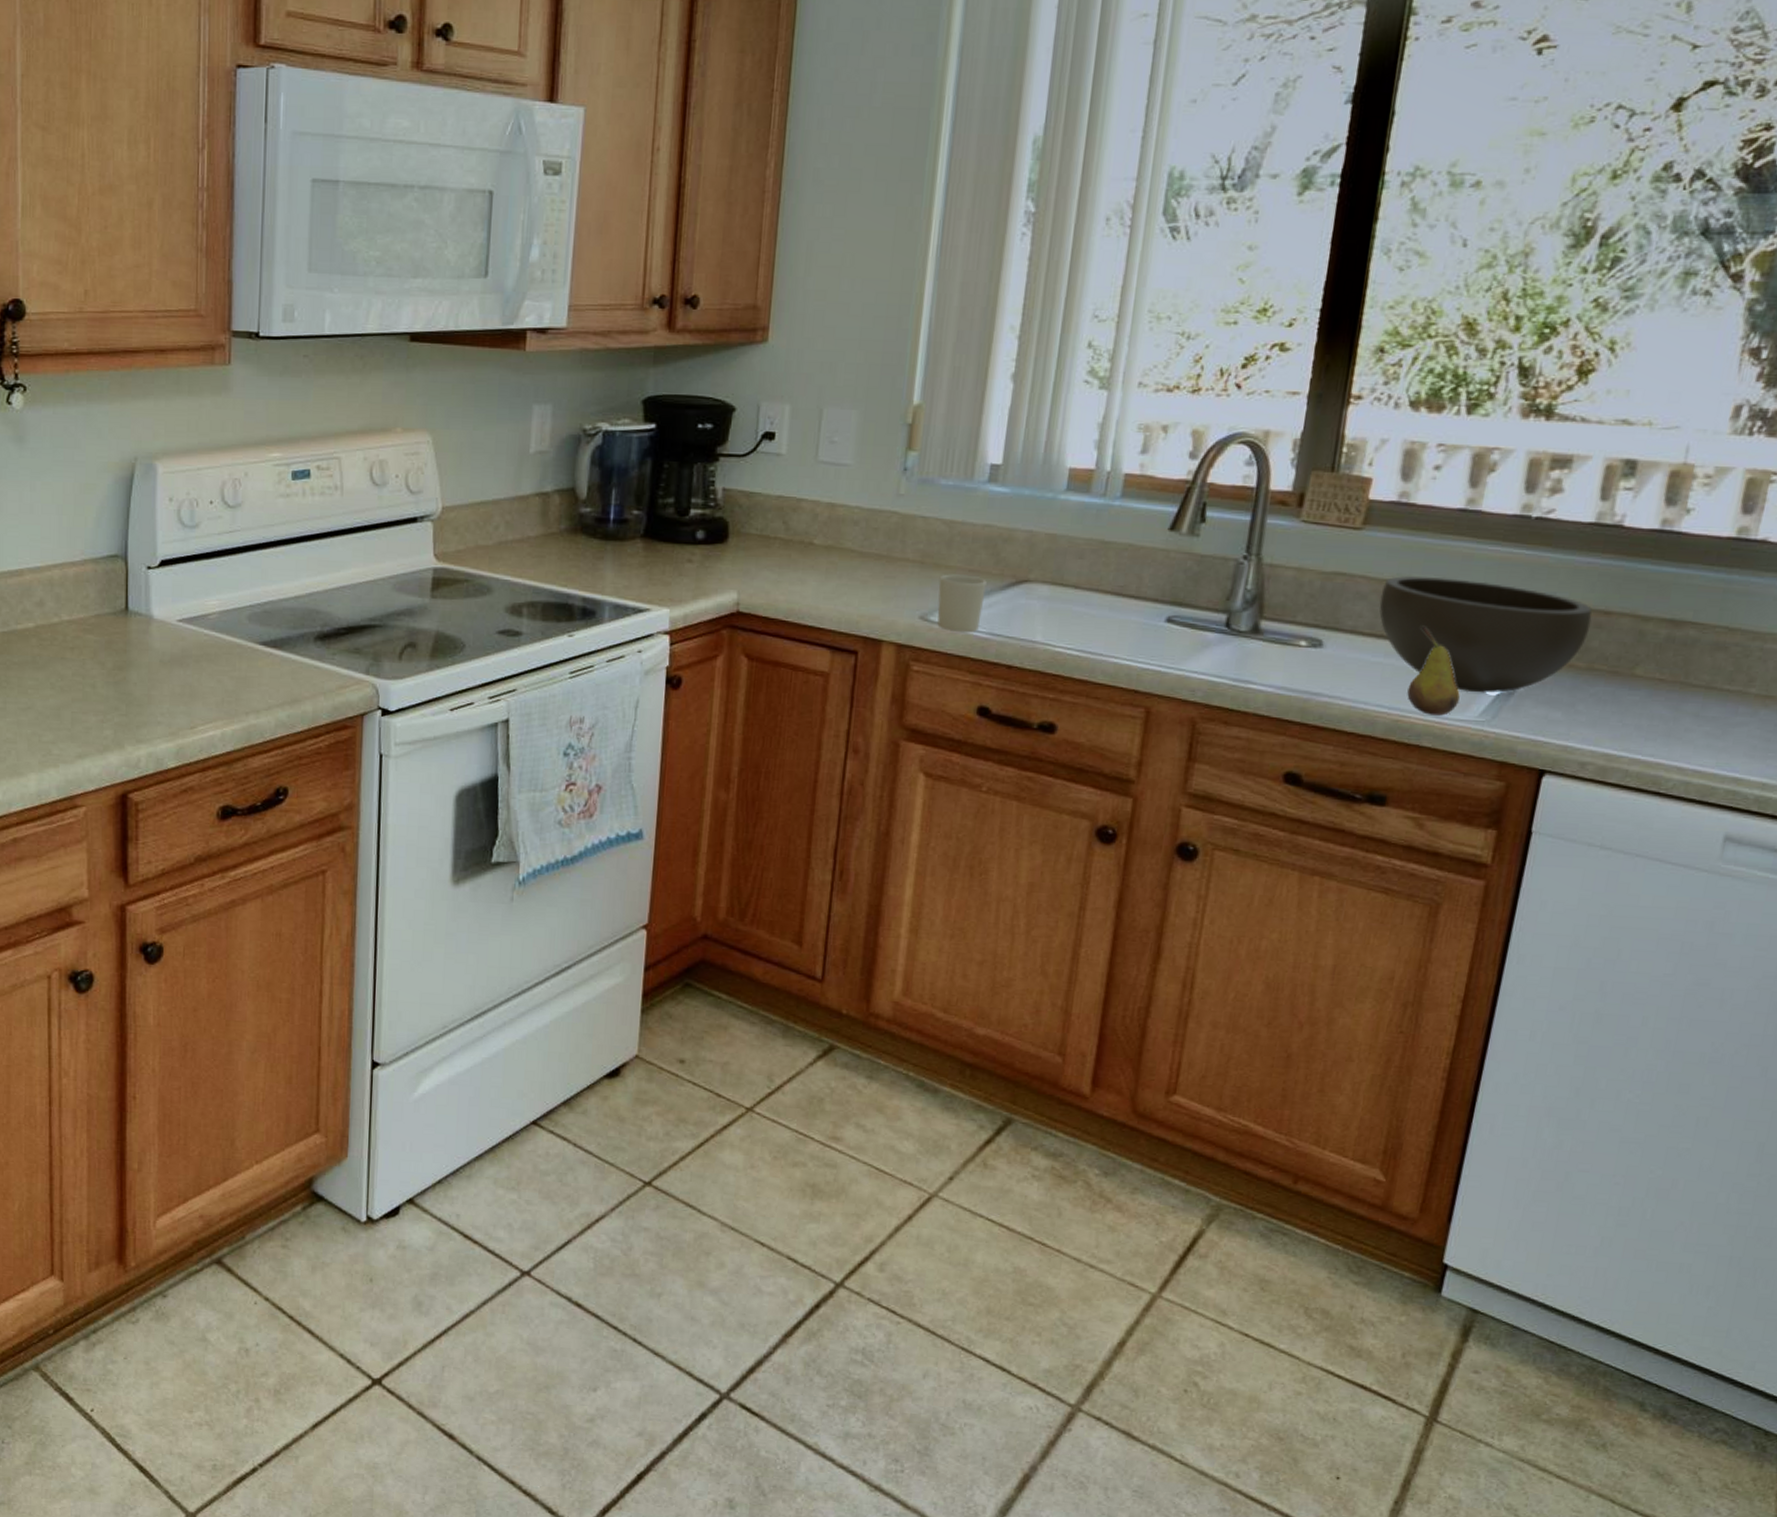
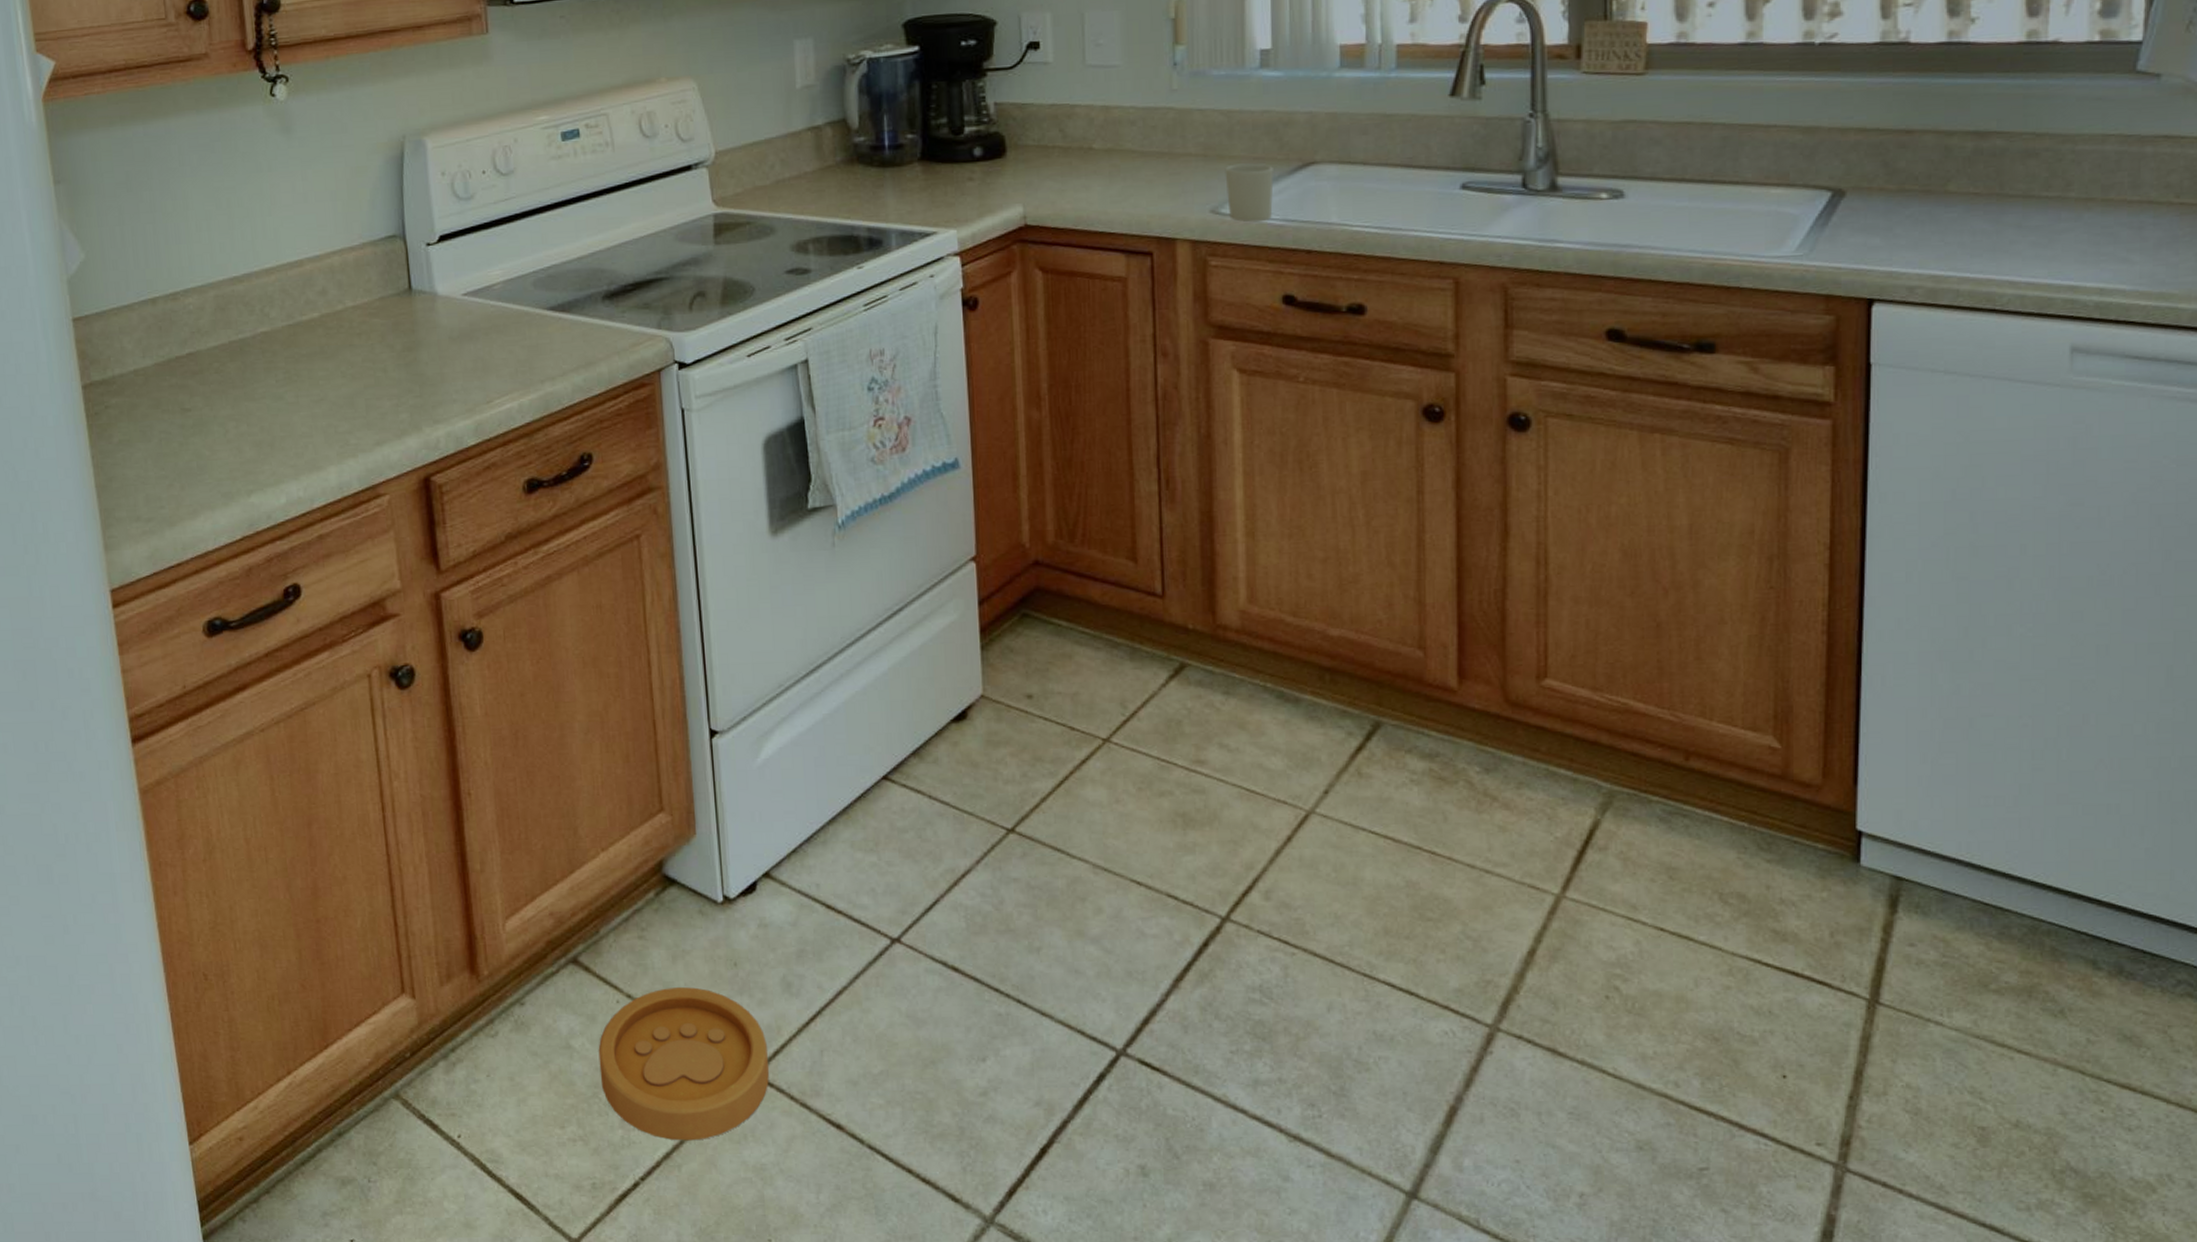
pet bowl: none [231,1295,392,1436] -> present [598,987,769,1141]
bowl: present [1379,576,1592,693] -> none [1675,113,1894,227]
fruit: present [1407,625,1460,716] -> none [1719,164,1773,255]

